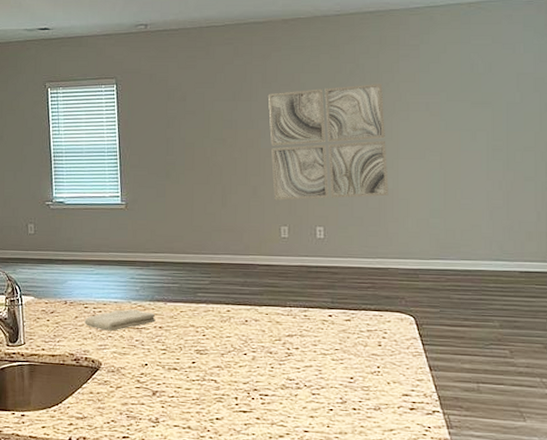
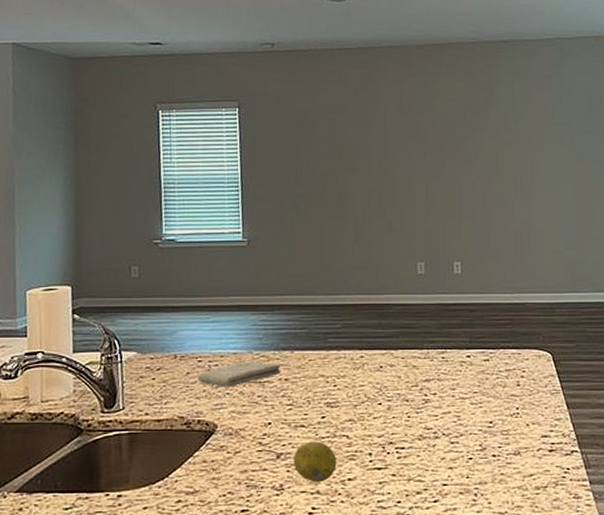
fruit: none [167,382,206,419] -> present [293,441,337,483]
wall art: present [268,83,389,201] -> none [404,112,525,234]

